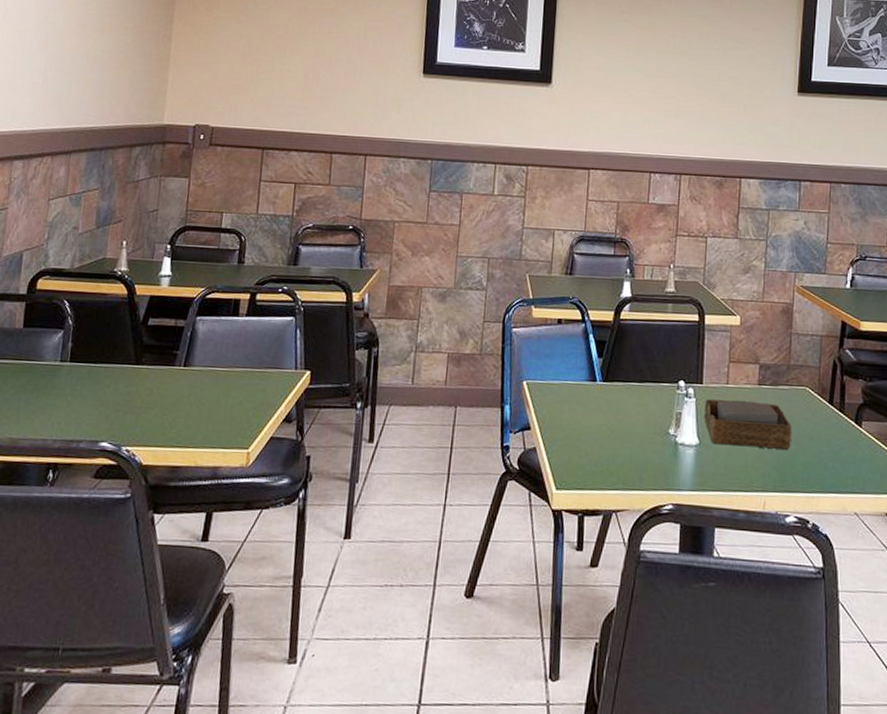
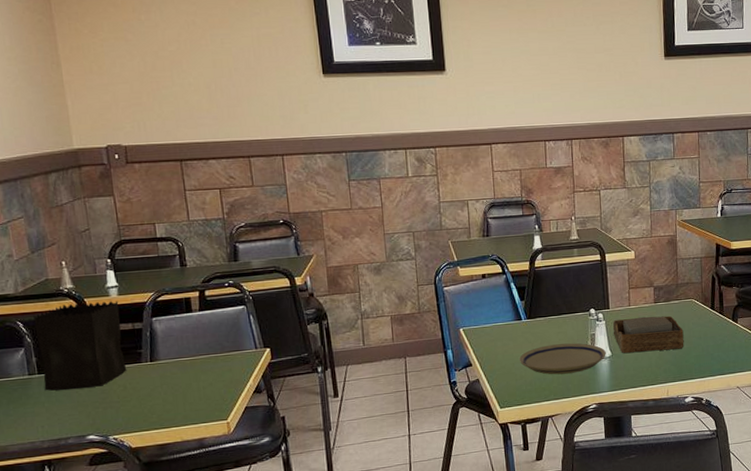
paper bag: none [71,288,168,386] -> present [33,300,127,391]
plate: none [586,418,693,460] -> present [519,343,606,375]

